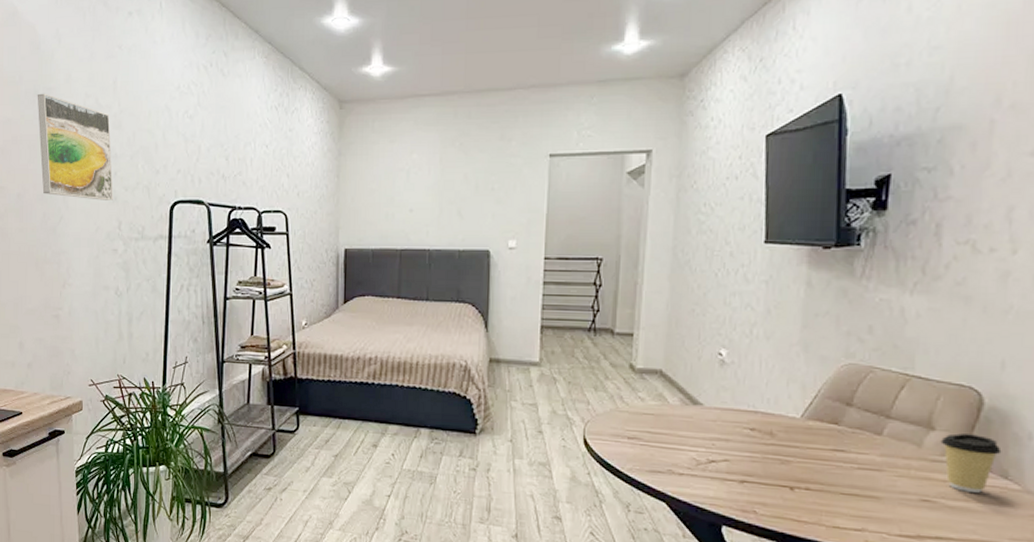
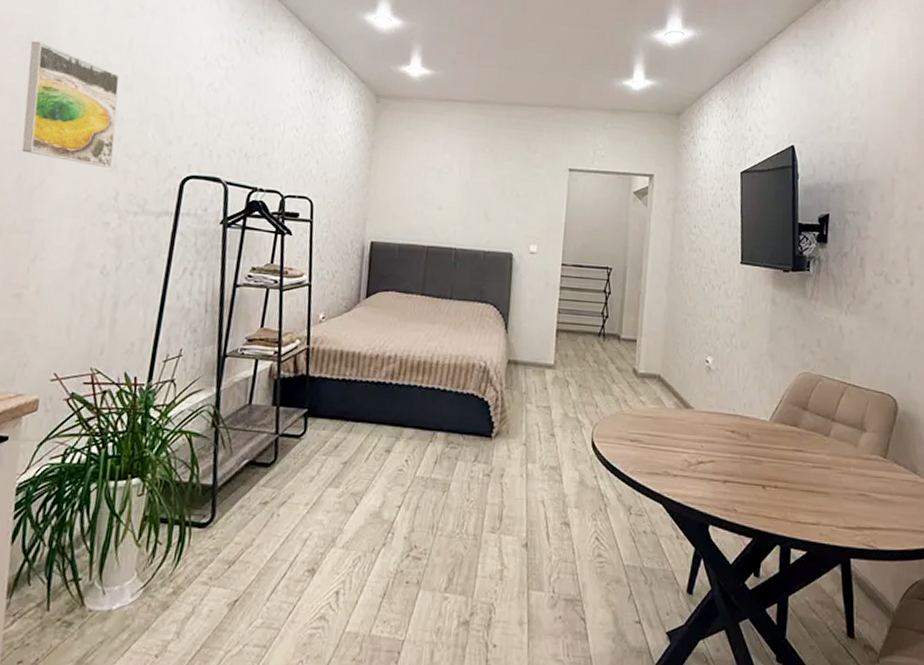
coffee cup: present [940,433,1002,493] -> none [870,434,912,486]

